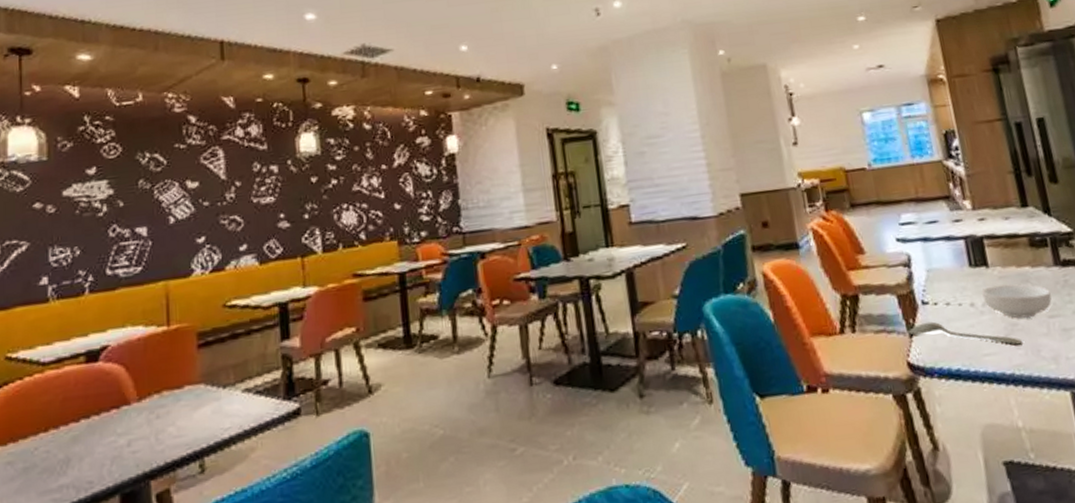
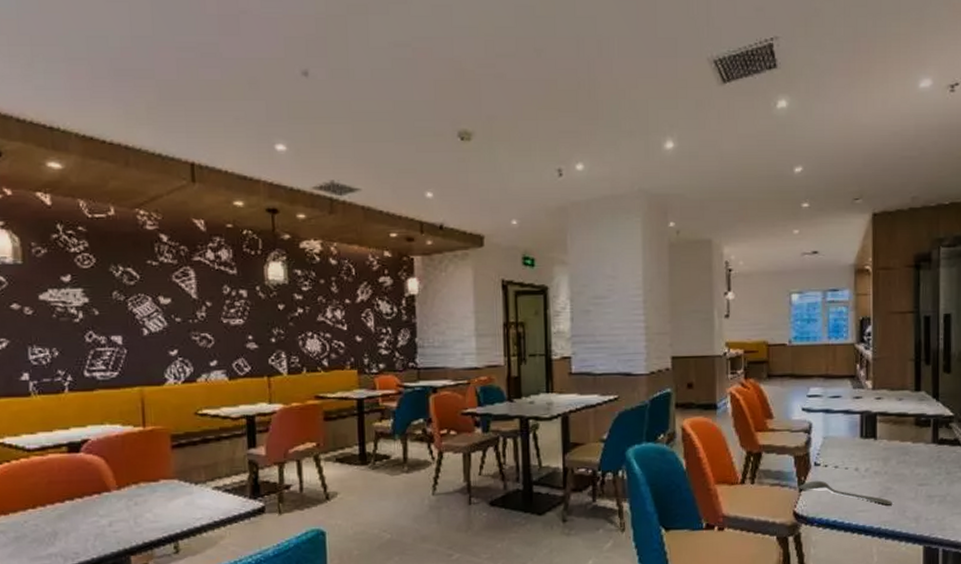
cereal bowl: present [981,284,1052,318] -> none [867,455,924,484]

